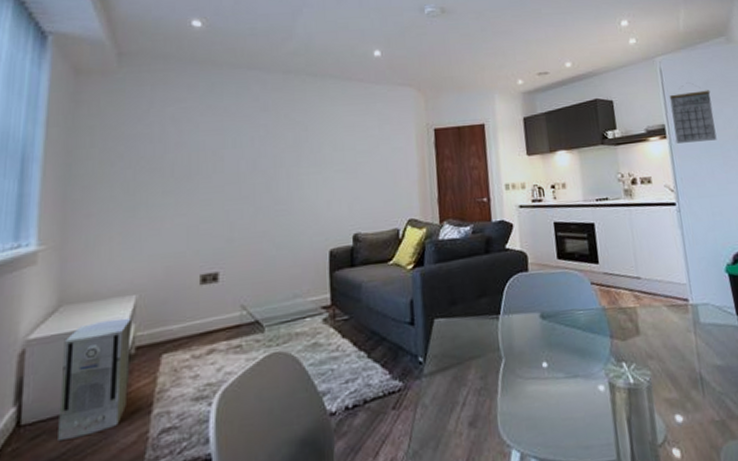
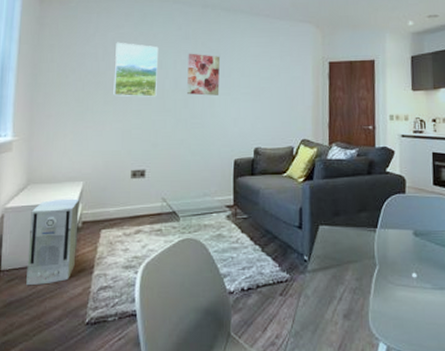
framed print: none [174,118,232,184] -> present [113,42,159,97]
wall art: none [267,127,308,177] -> present [186,53,220,96]

